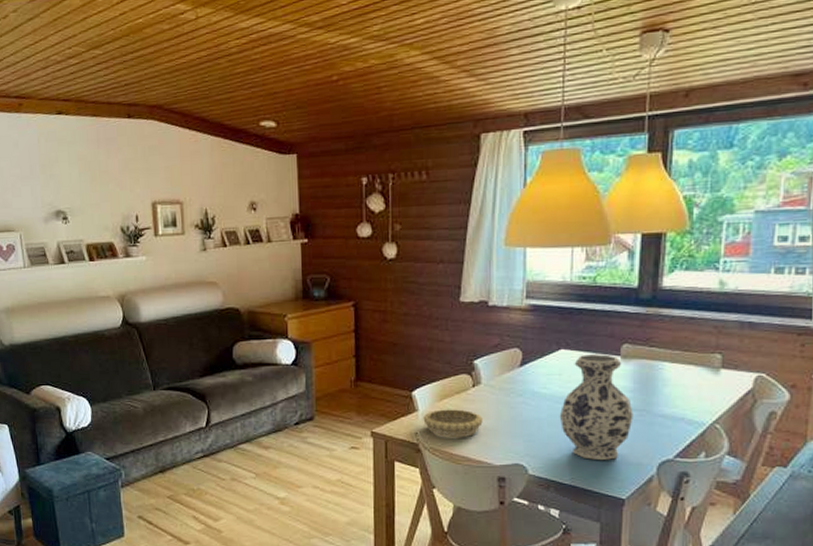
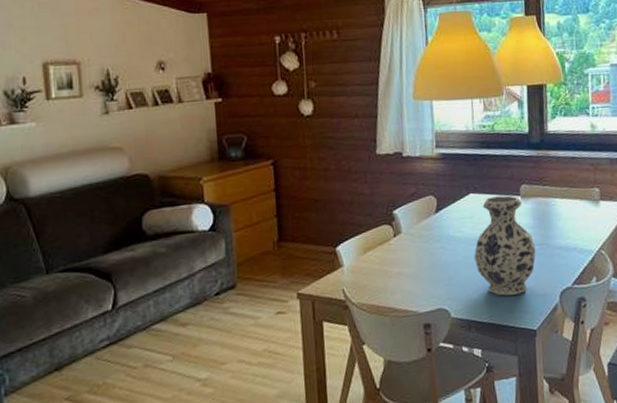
decorative bowl: present [423,409,483,438] -> none [349,260,406,290]

